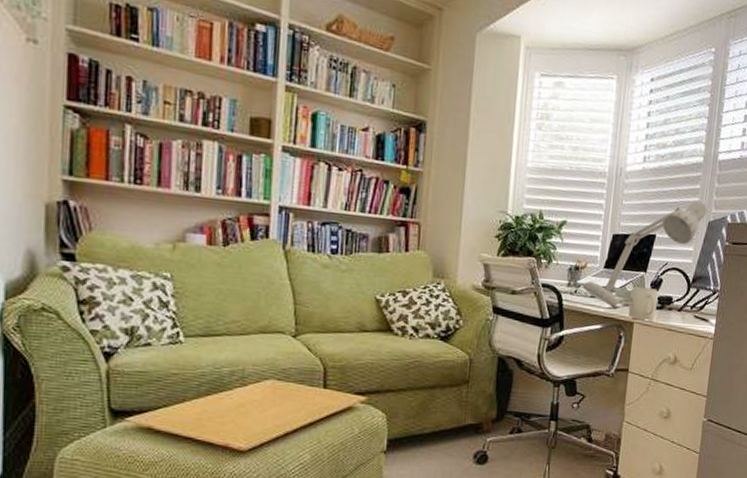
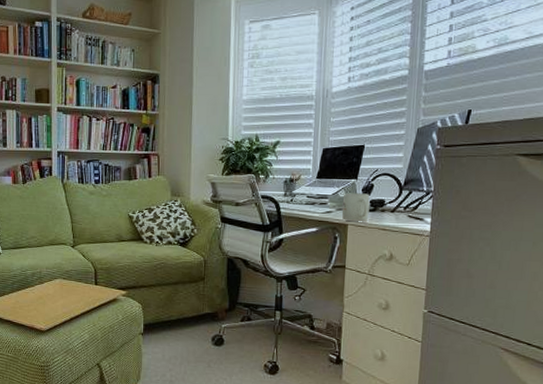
desk lamp: present [583,201,708,308] -> none [298,111,416,213]

